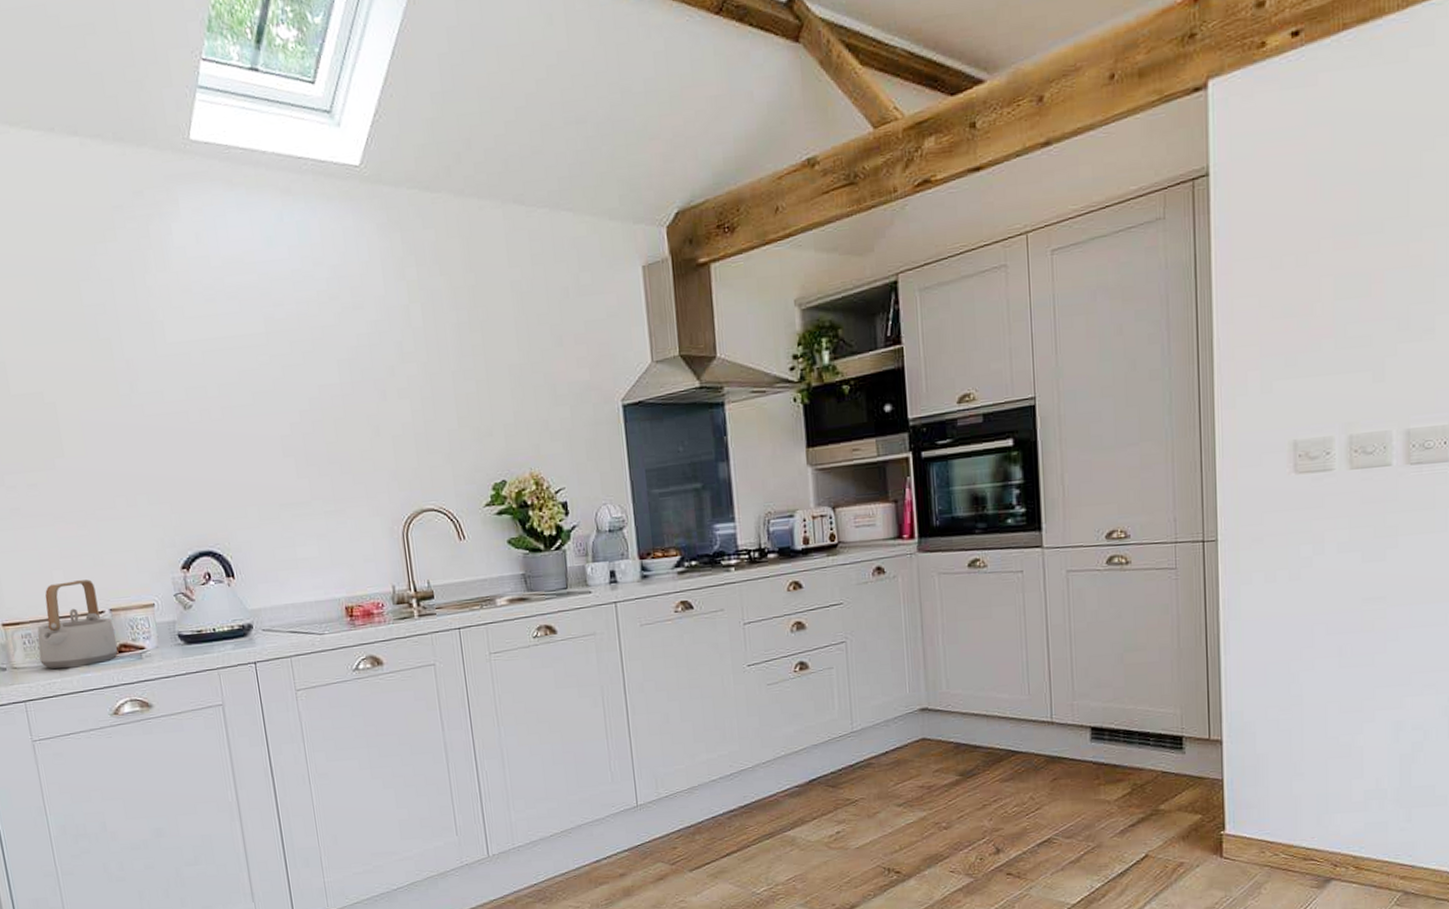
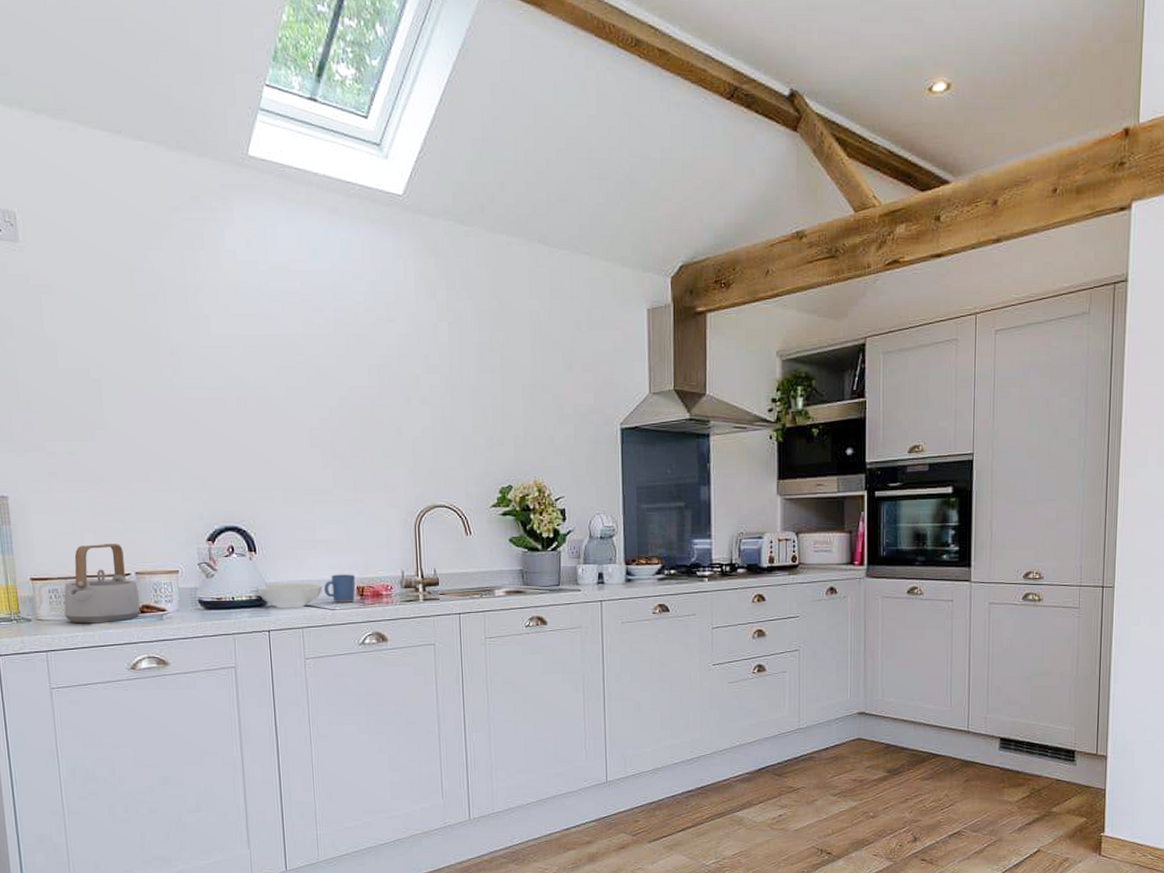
bowl: none [238,606,309,637] -> present [257,583,323,609]
mug: none [310,593,344,627] -> present [324,574,356,603]

